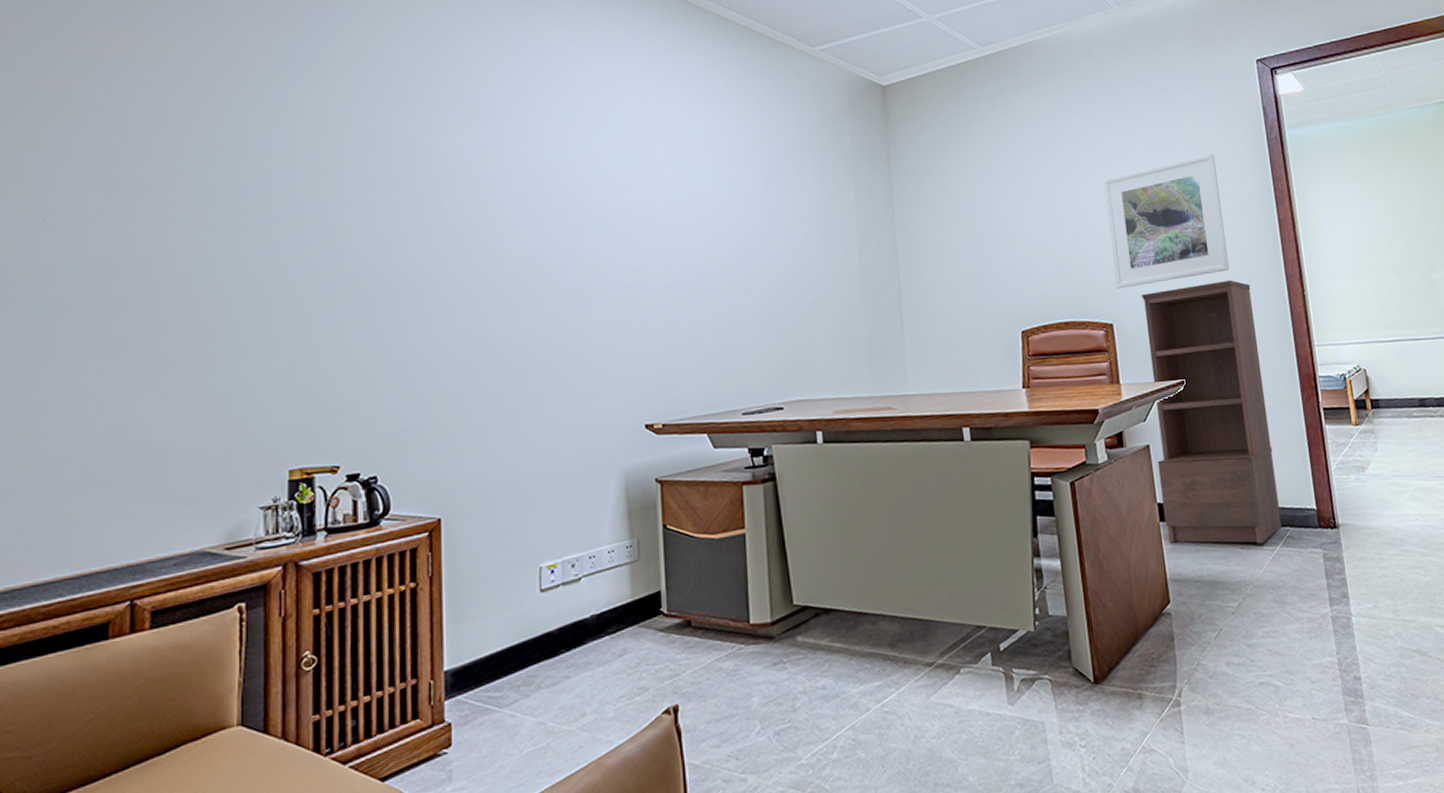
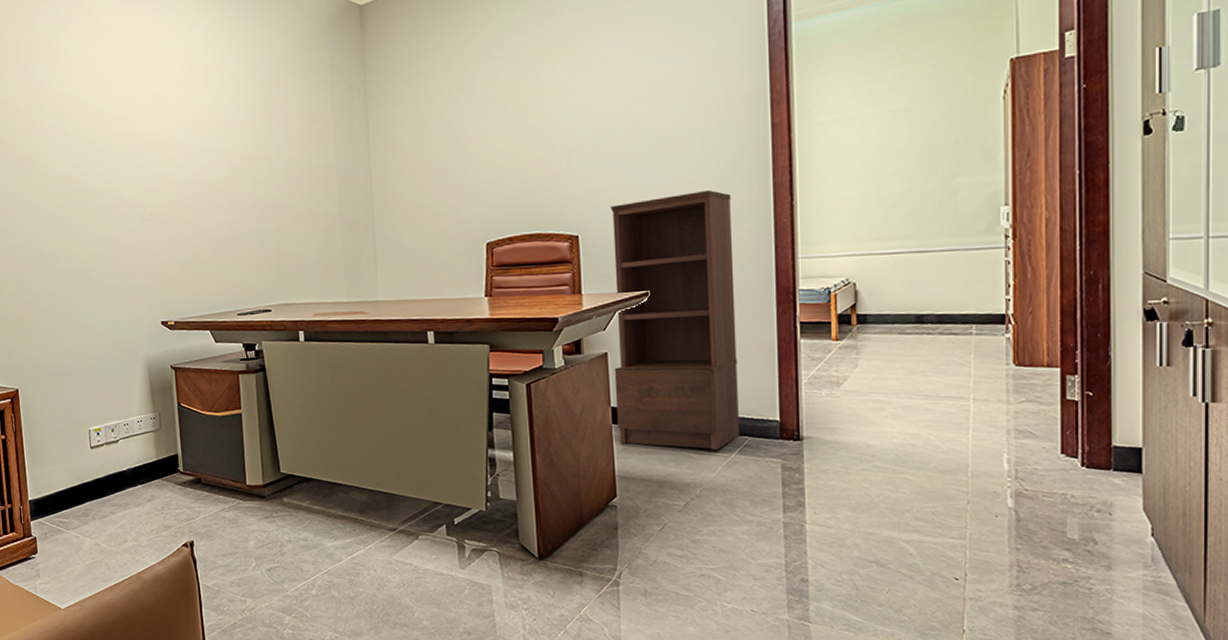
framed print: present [1103,153,1230,289] -> none [578,53,710,201]

